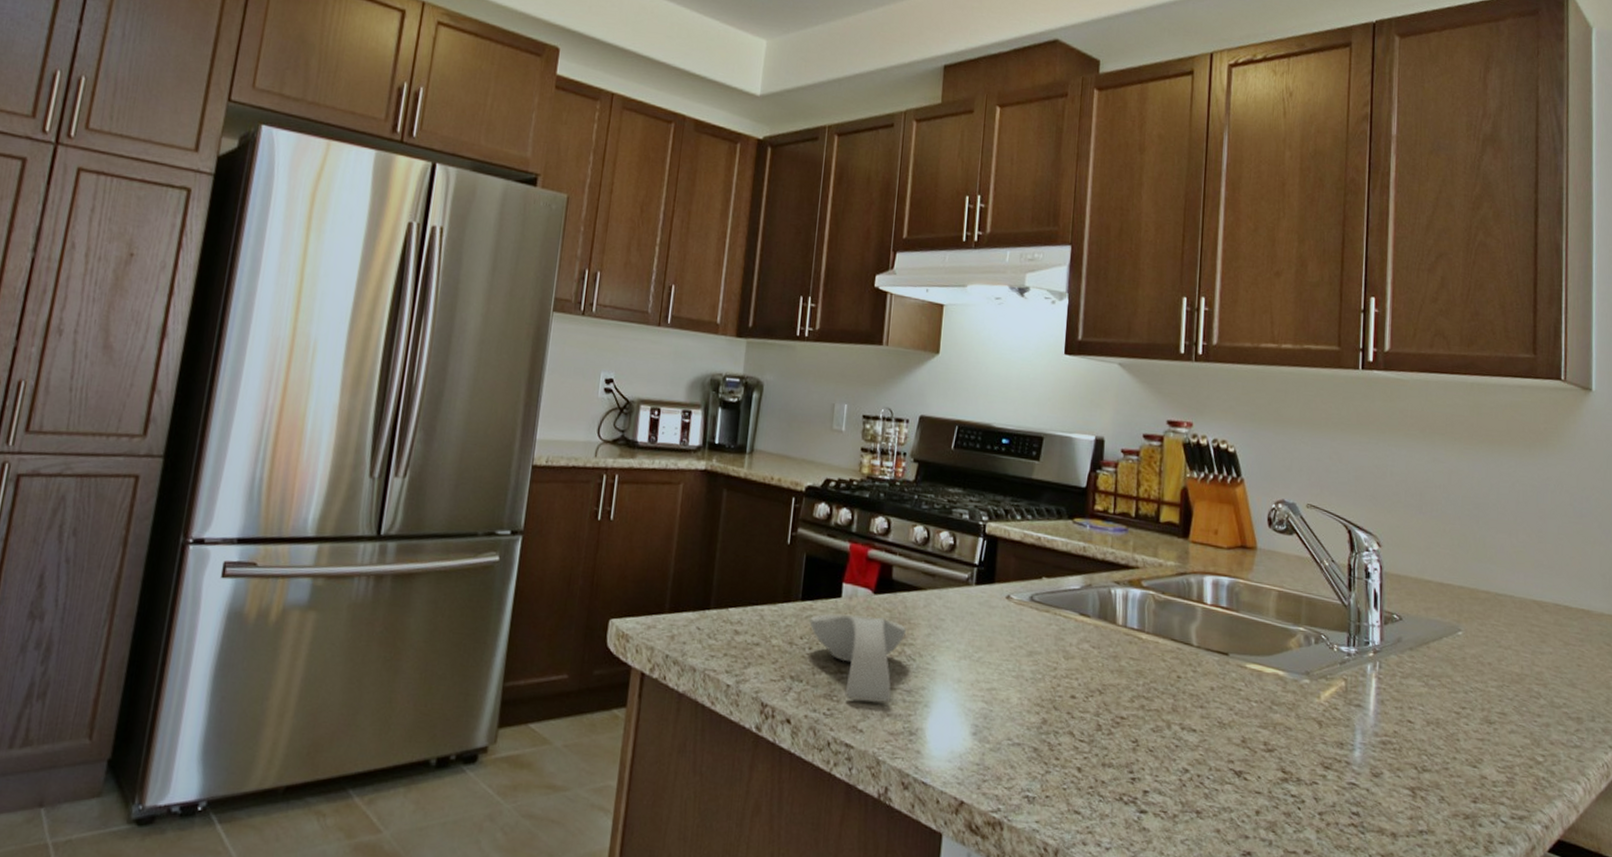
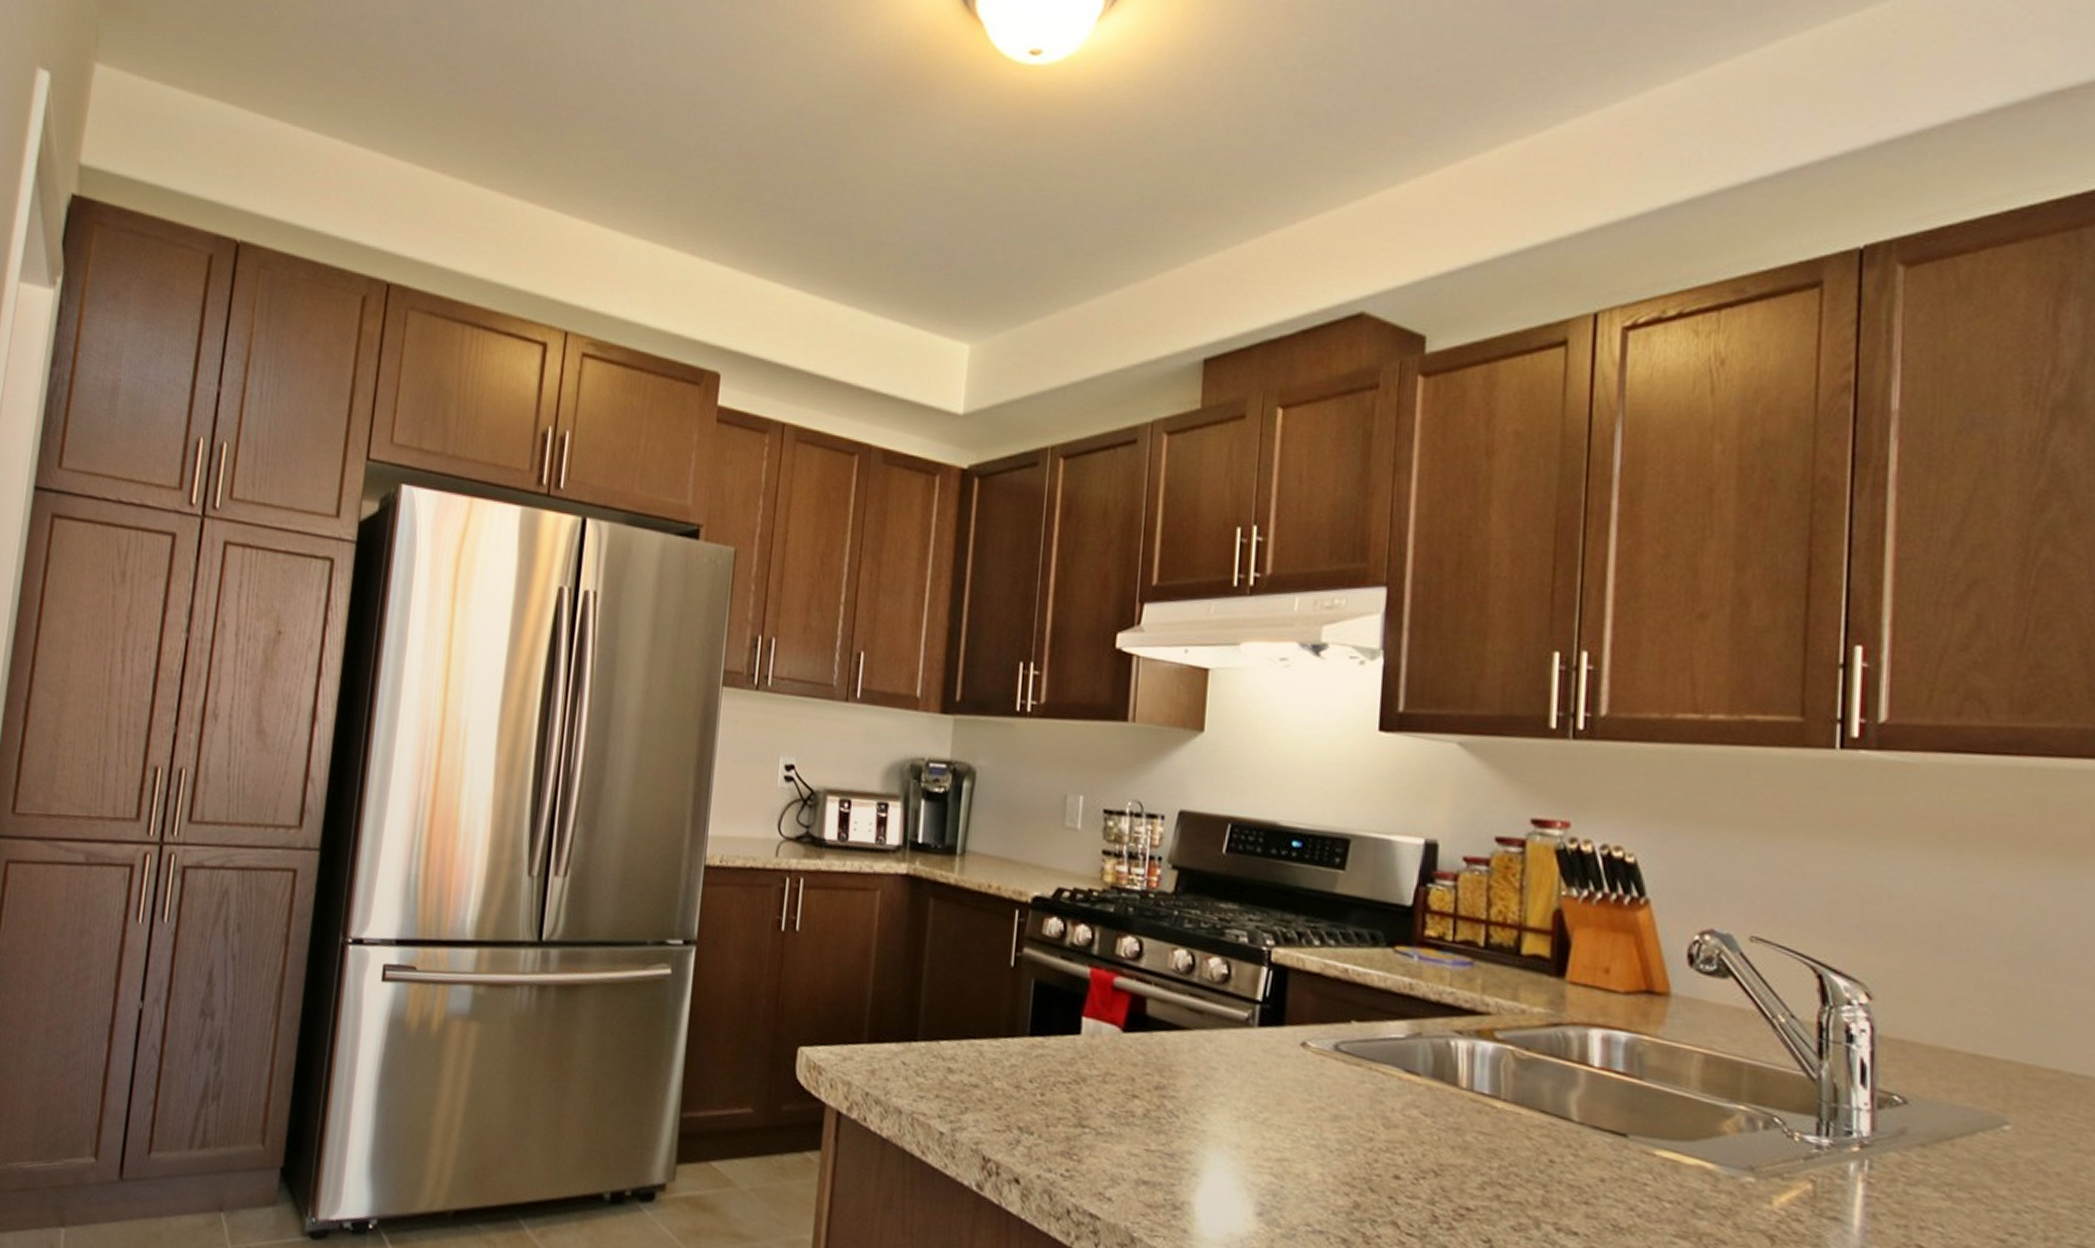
spoon rest: present [809,613,906,703] -> none [1041,1053,1166,1167]

